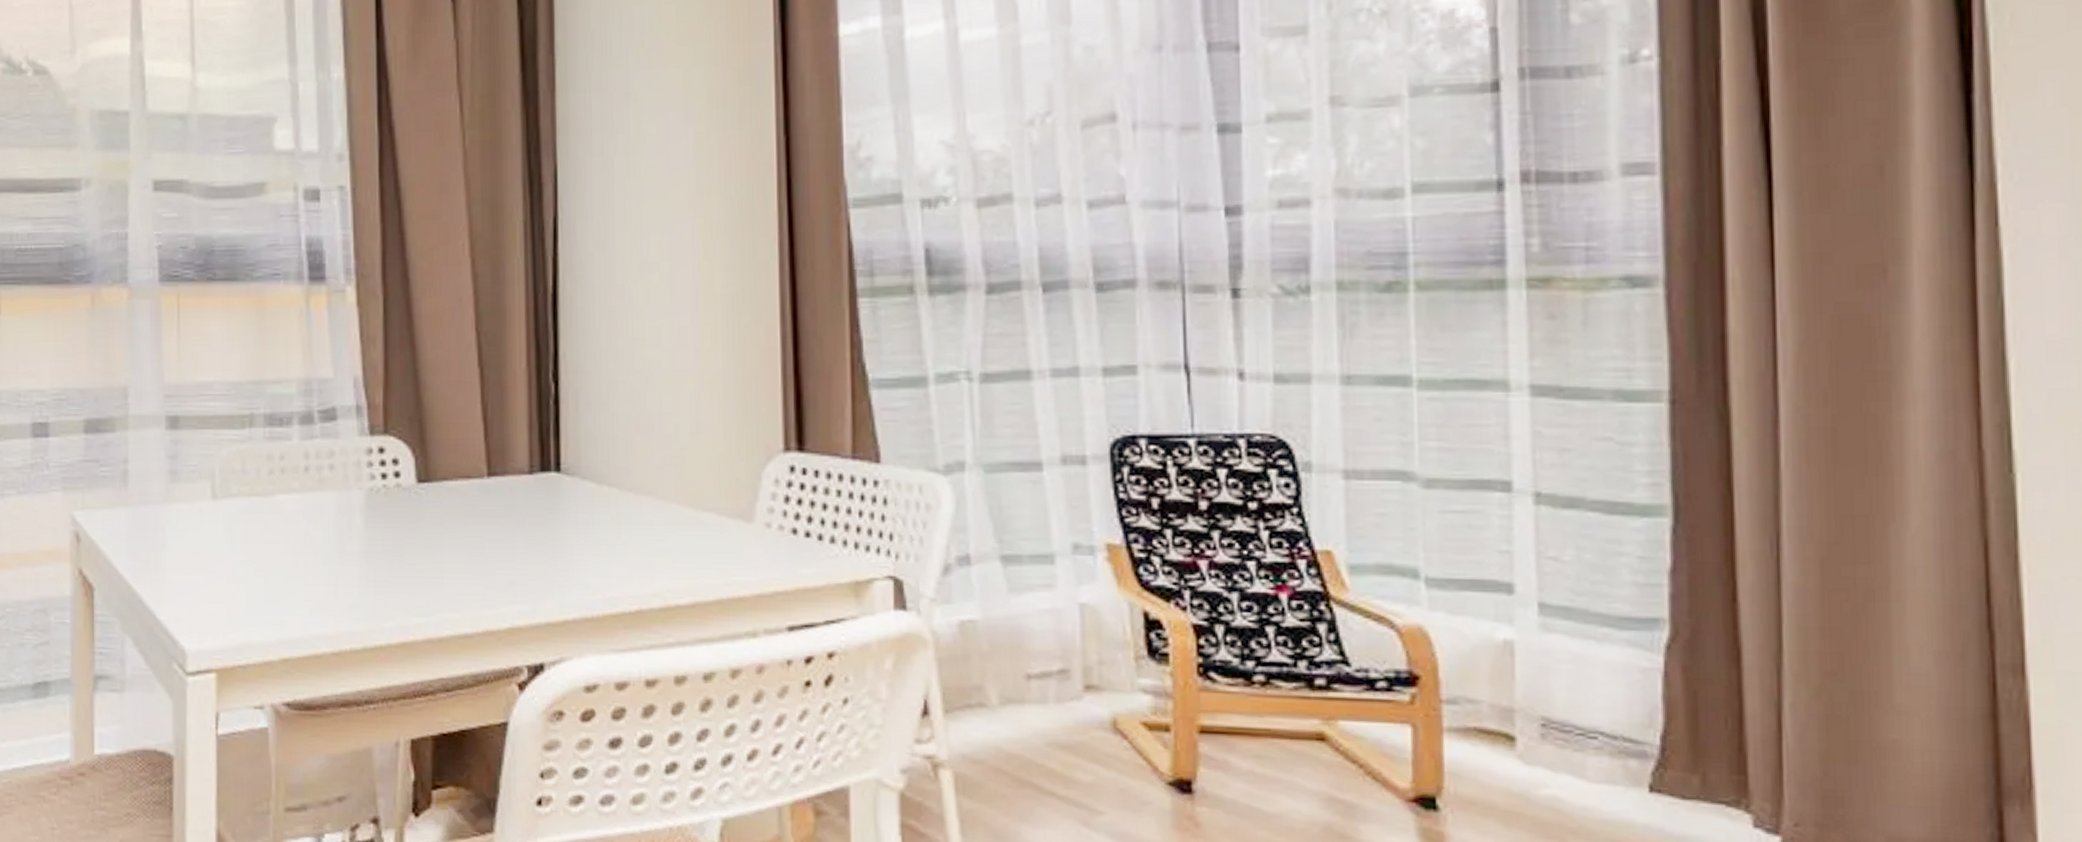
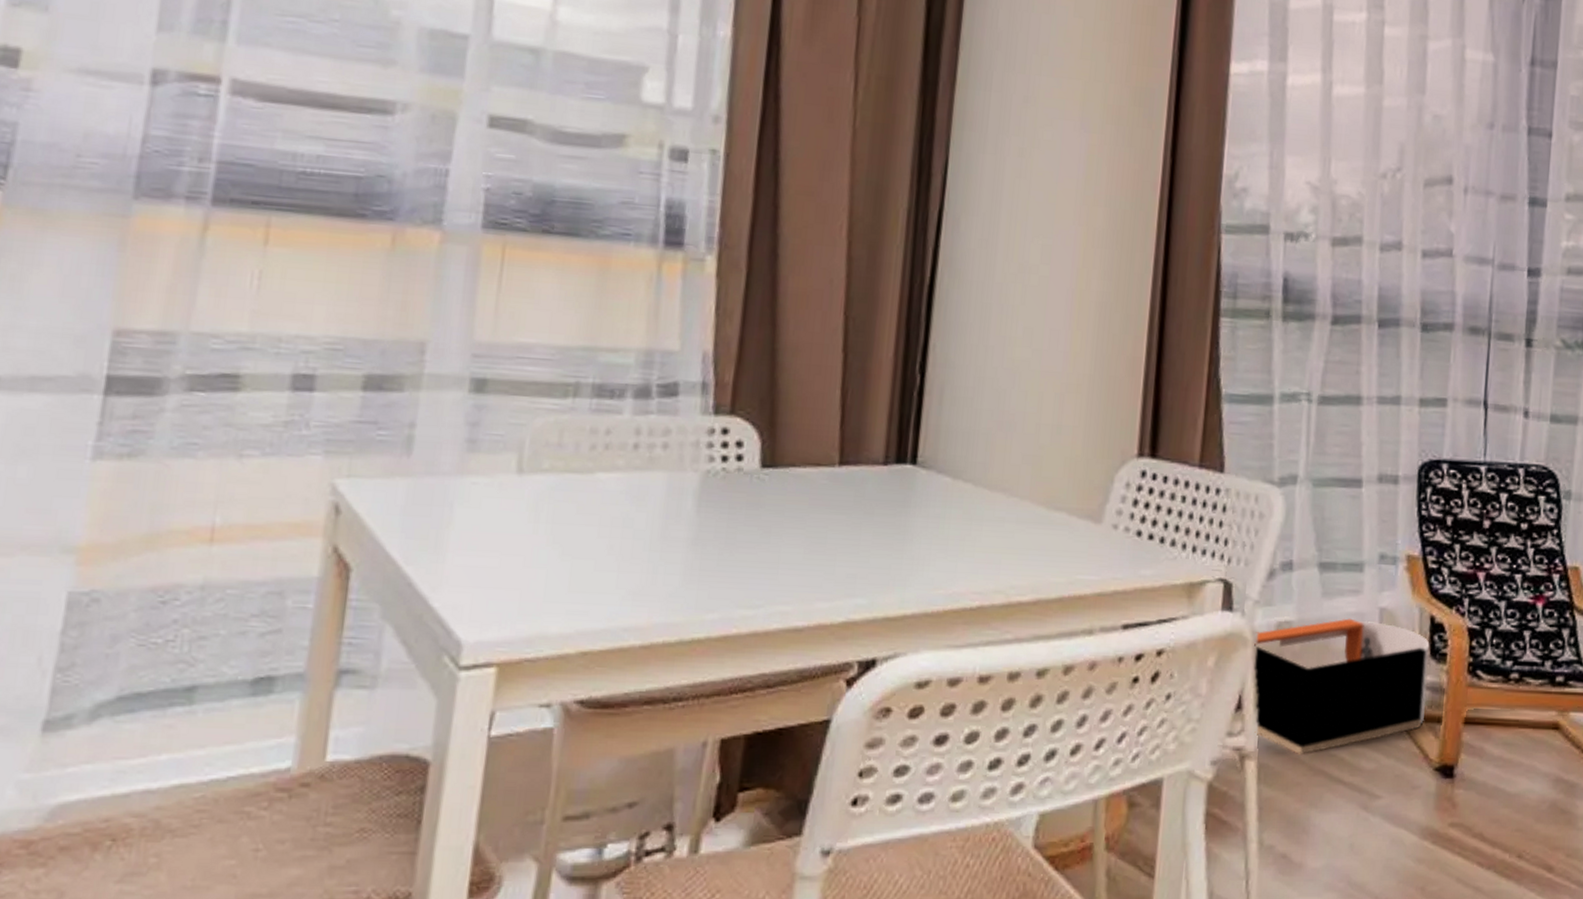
storage bin: none [935,615,1149,764] -> present [1253,618,1430,754]

